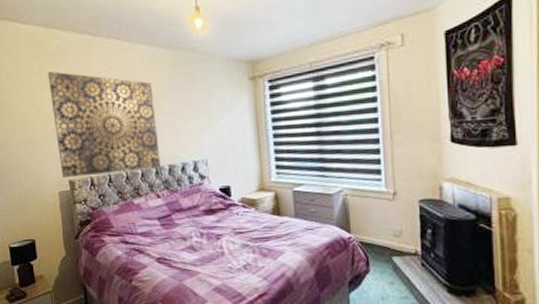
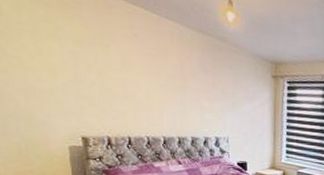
wall art: present [48,71,161,177] -> none [58,22,184,138]

